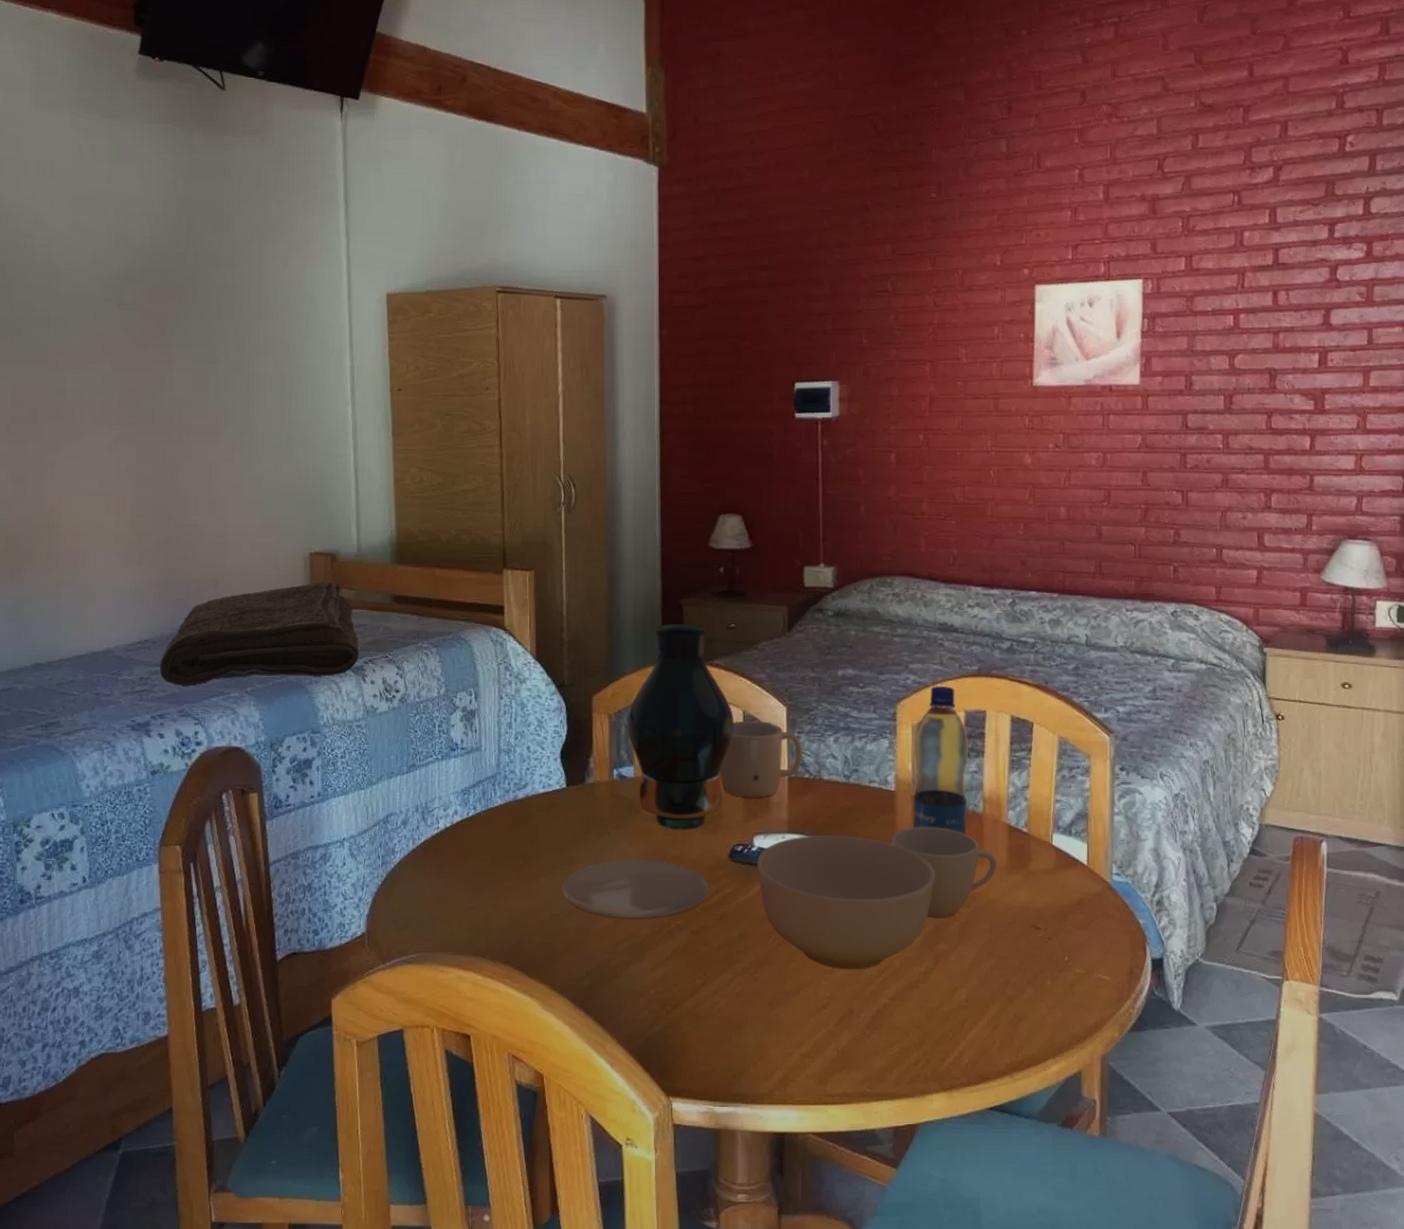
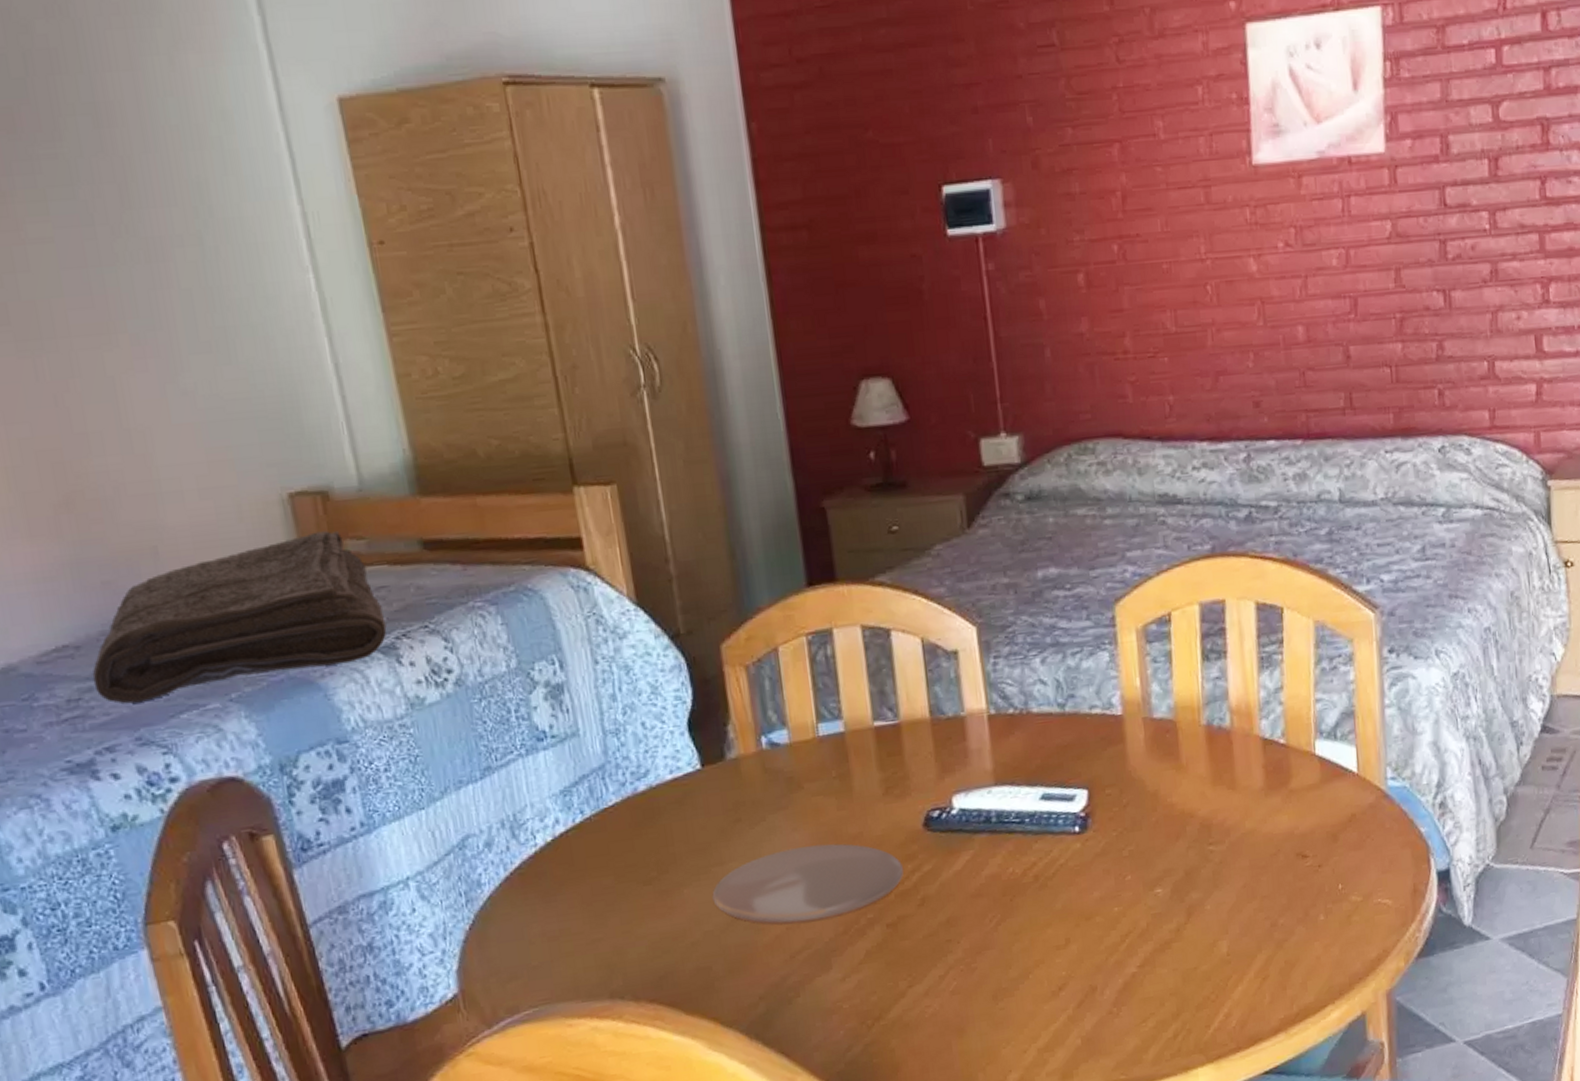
vase: present [628,624,735,830] -> none [770,532,913,802]
mug: present [720,720,802,798] -> none [900,649,1003,750]
bowl: present [756,835,935,970] -> none [959,777,1180,942]
cup: present [891,826,997,918] -> none [1122,752,1252,864]
bottle: present [913,686,968,834] -> none [1141,574,1214,758]

